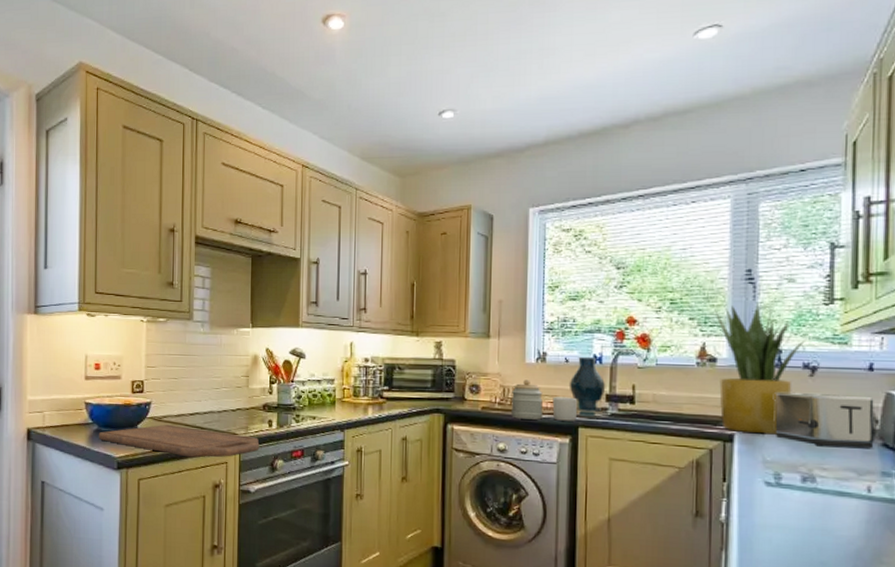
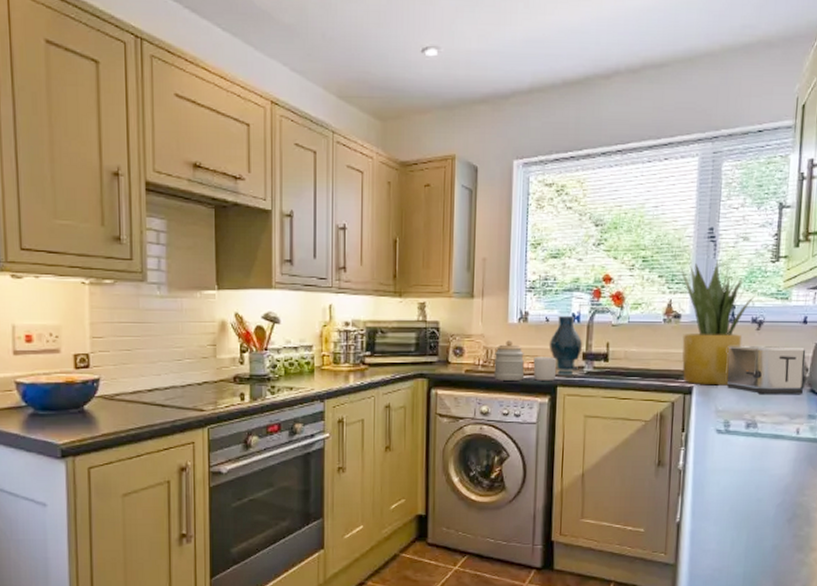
cutting board: present [98,424,260,458] -> none [35,403,231,439]

